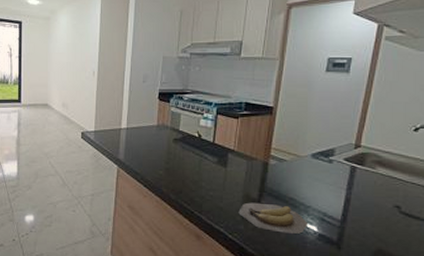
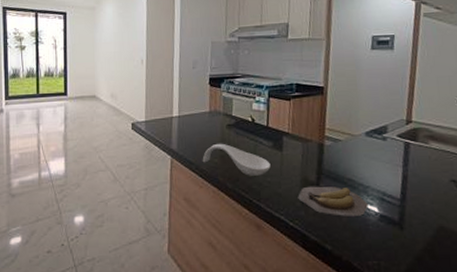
spoon rest: none [147,156,214,189] -> present [202,143,271,176]

